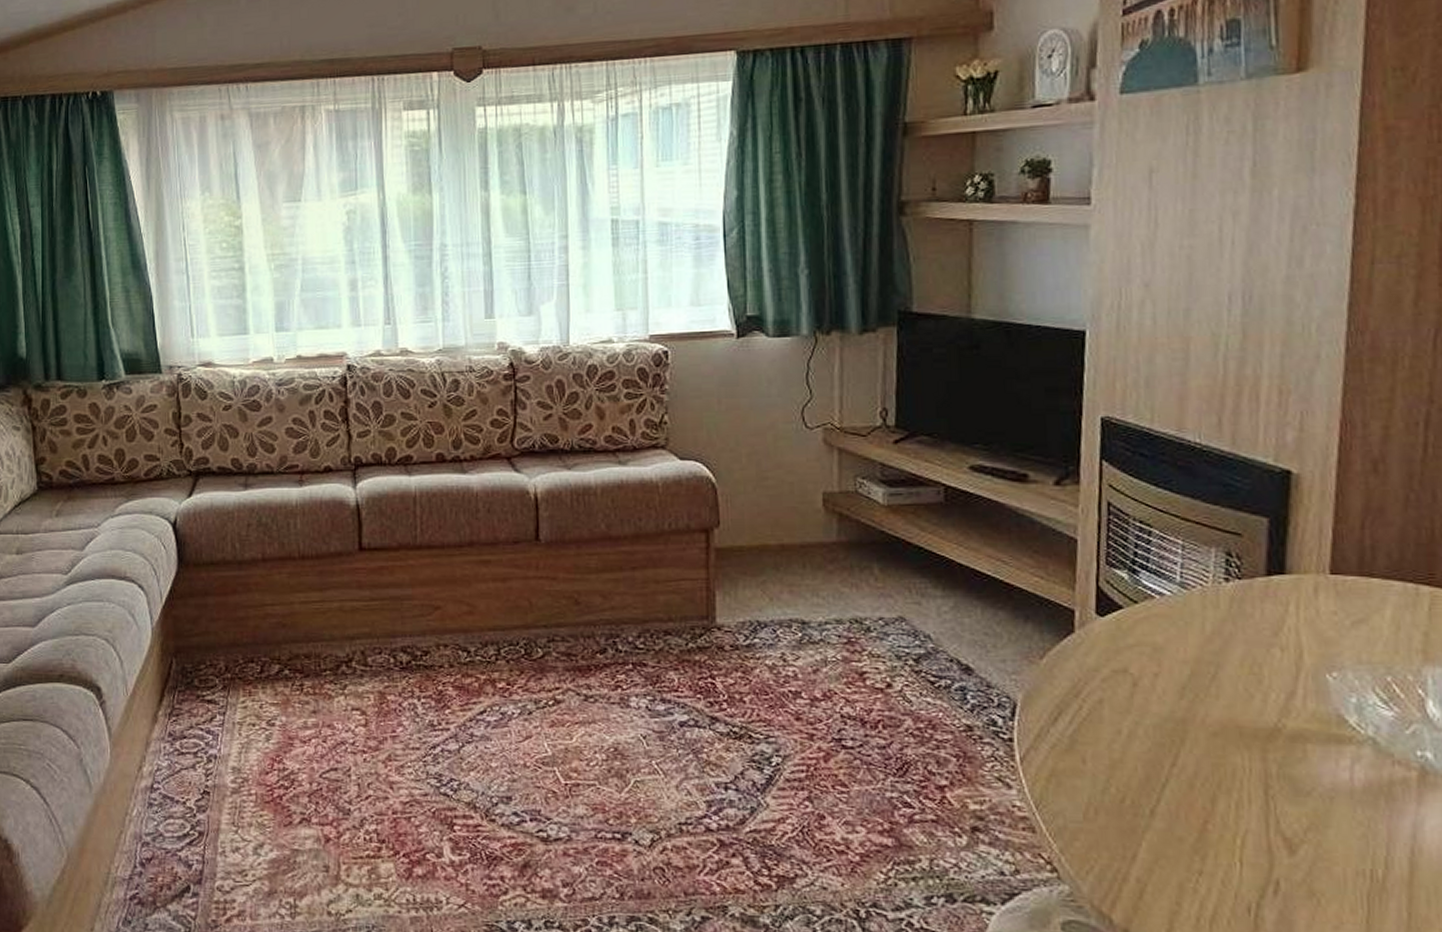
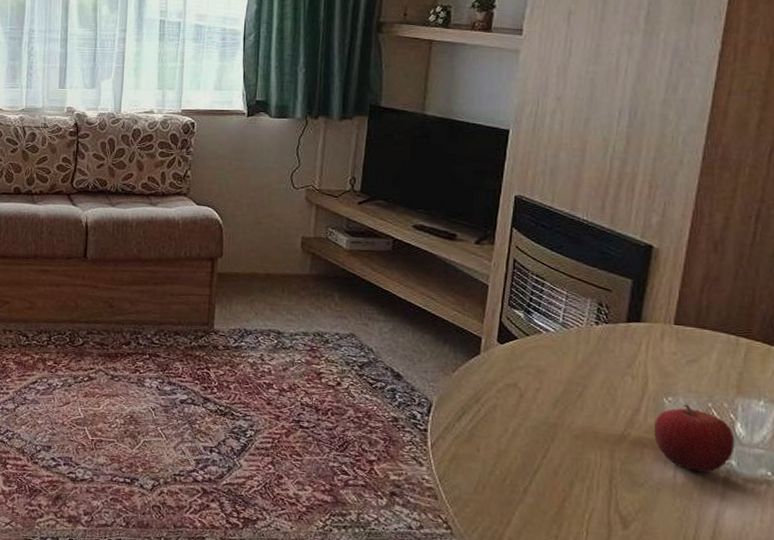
fruit: none [1317,679,1429,771] -> present [654,403,735,473]

